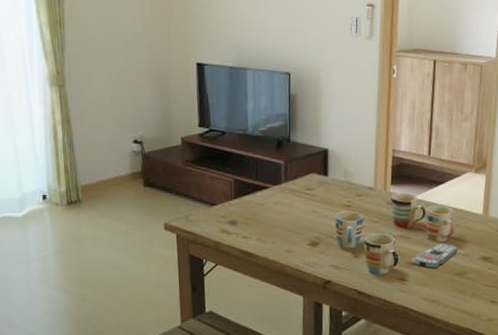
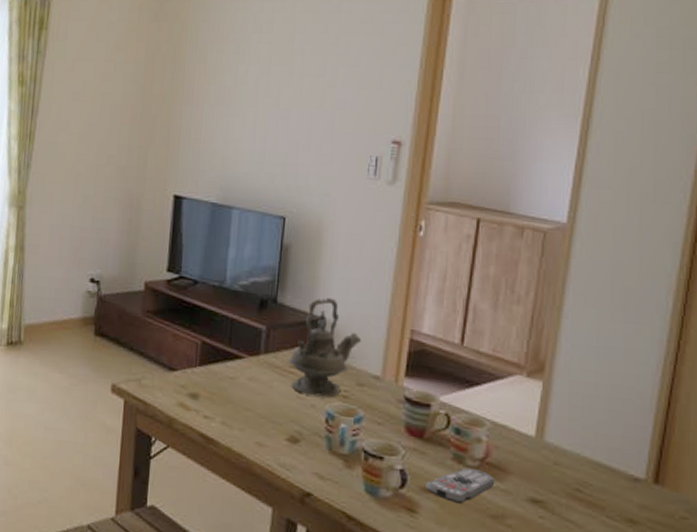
teapot: none [302,133,357,209] -> present [287,298,361,398]

